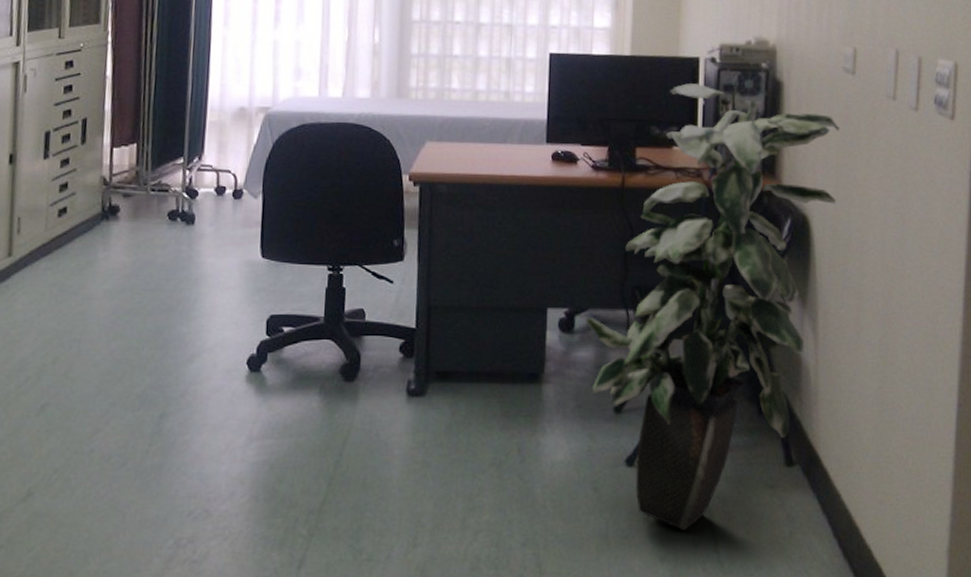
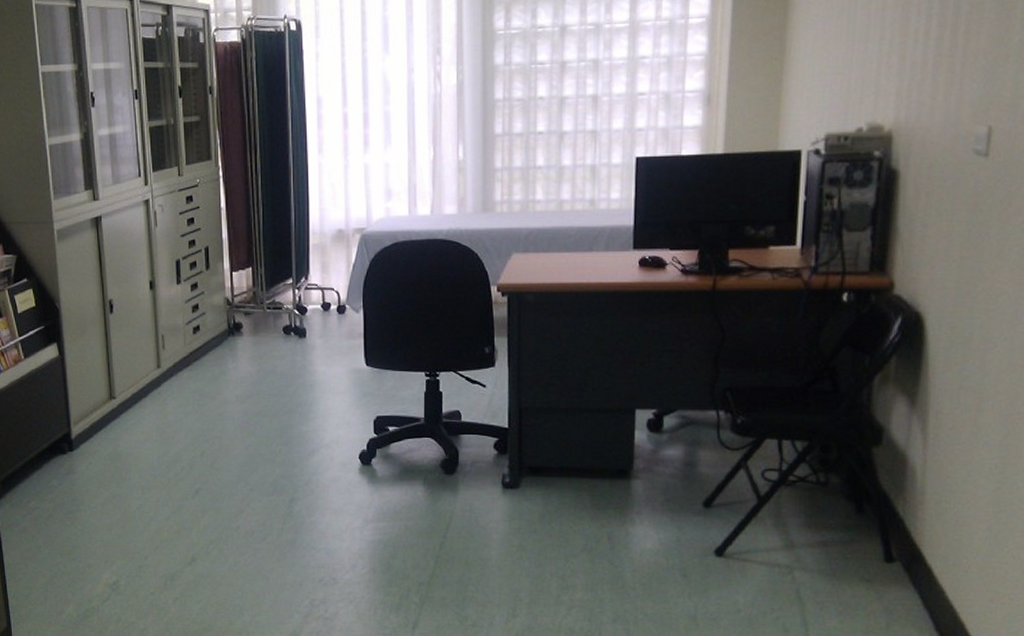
indoor plant: present [584,83,840,531] -> none [673,179,966,617]

